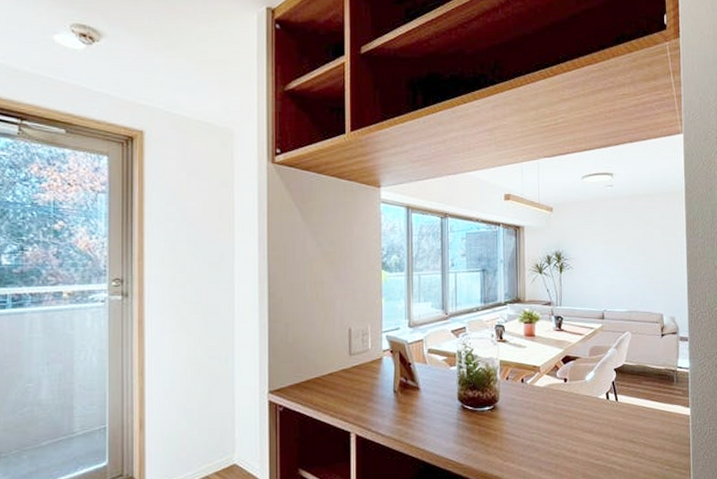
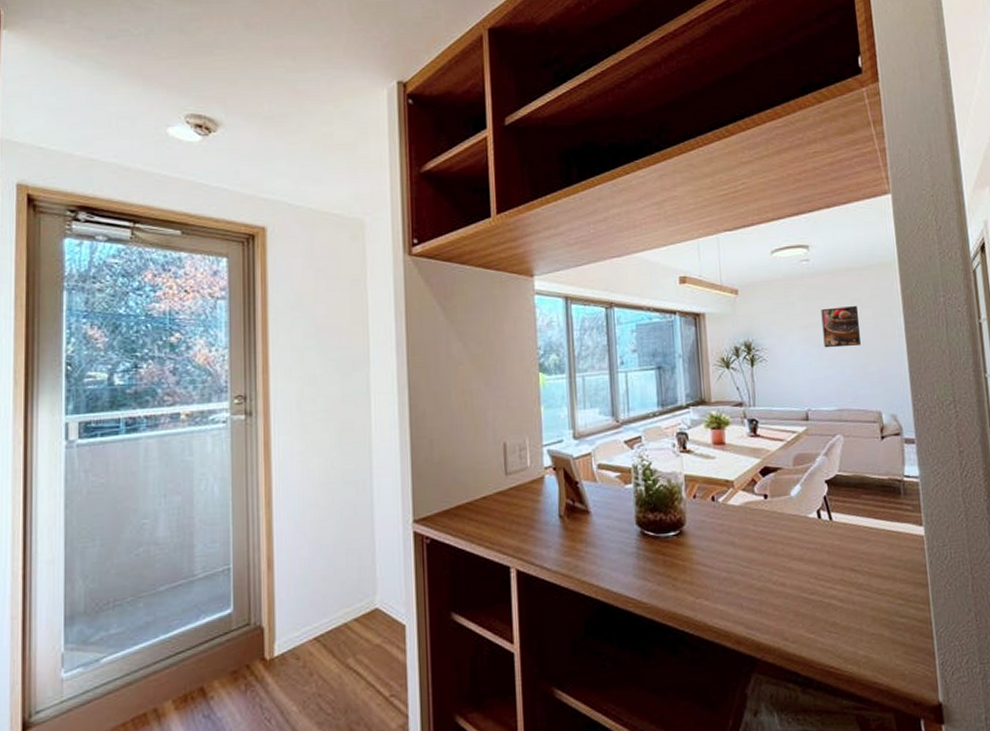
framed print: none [620,225,650,260] -> present [821,305,861,348]

